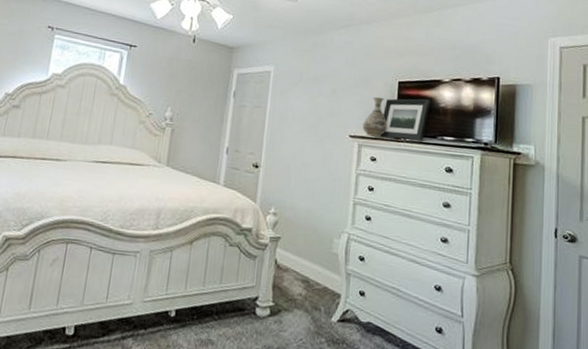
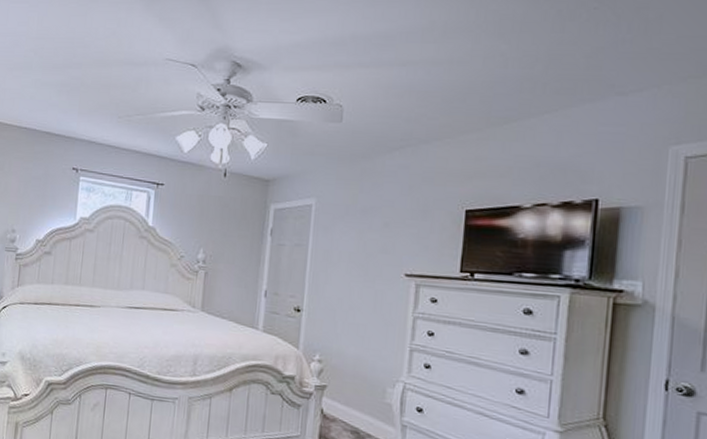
vase: present [362,96,388,137] -> none [421,228,452,276]
picture frame: present [380,98,431,142] -> none [442,228,507,280]

